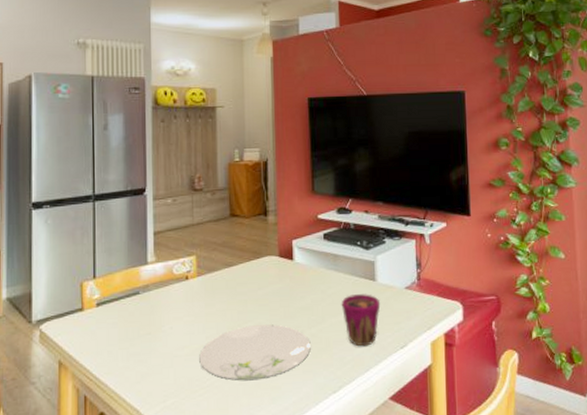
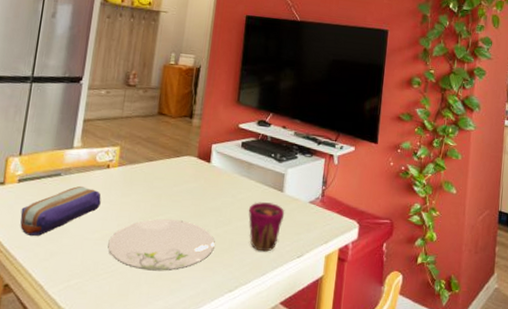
pencil case: none [104,301,185,360] -> present [20,185,101,236]

